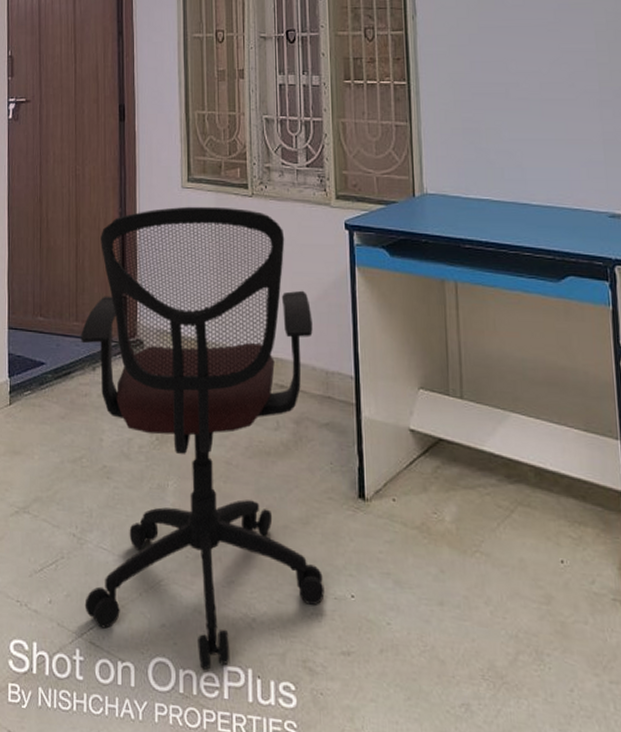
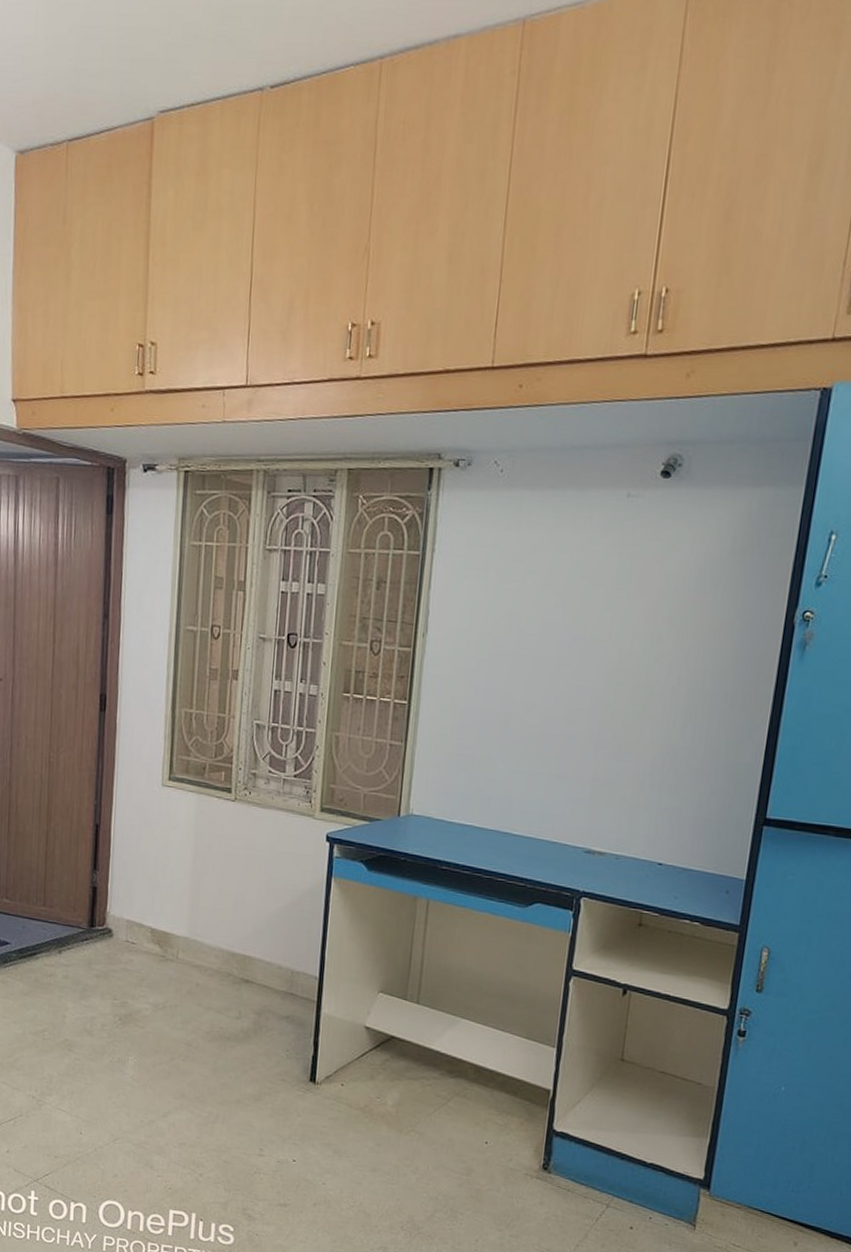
office chair: present [81,206,325,670] -> none [41,804,284,1212]

